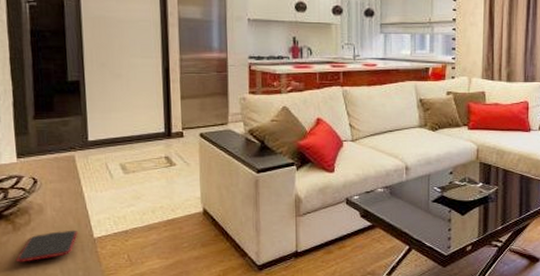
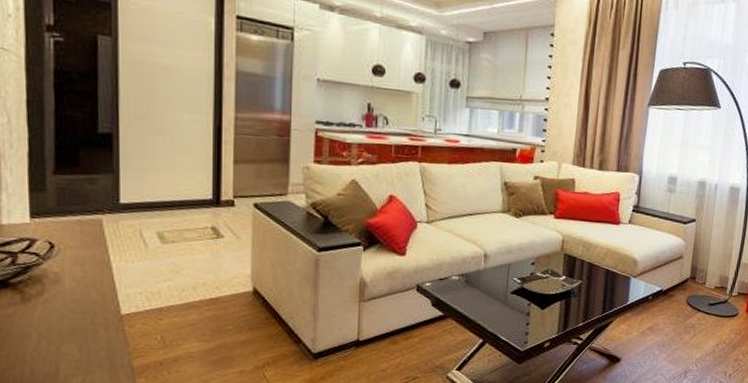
smartphone: present [15,230,78,262] -> none [23,304,102,339]

